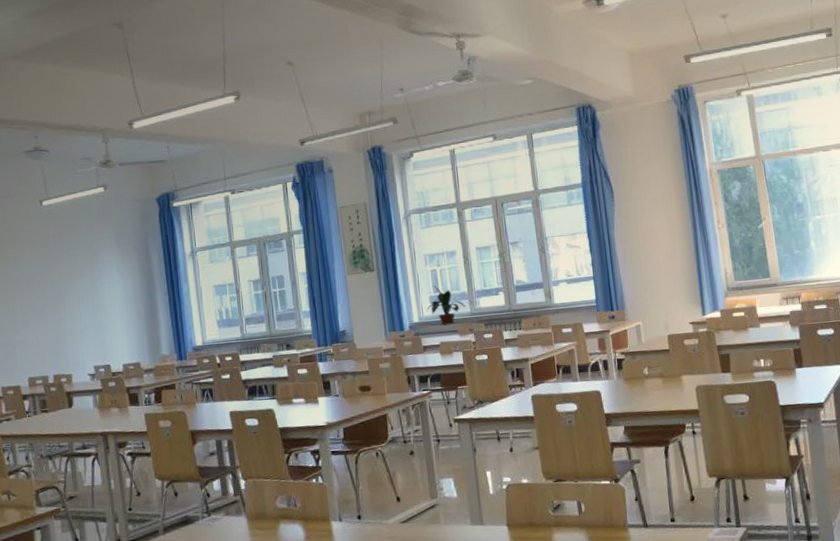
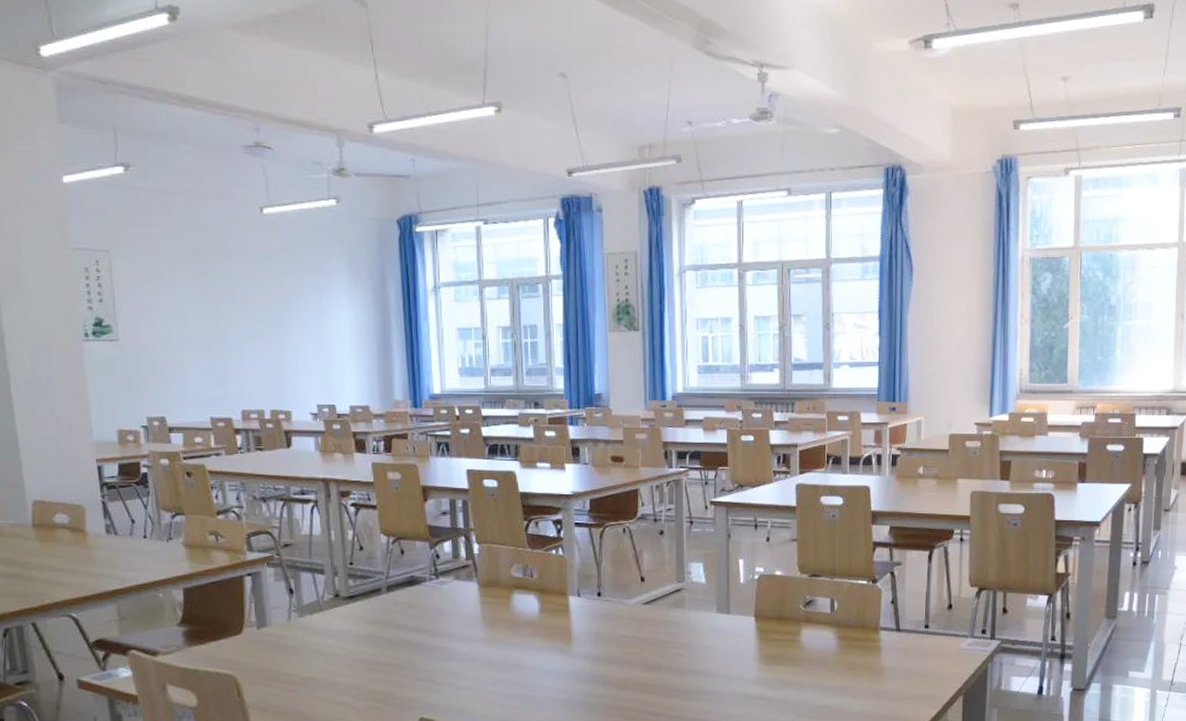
potted plant: present [426,285,466,326] -> none [692,354,736,399]

